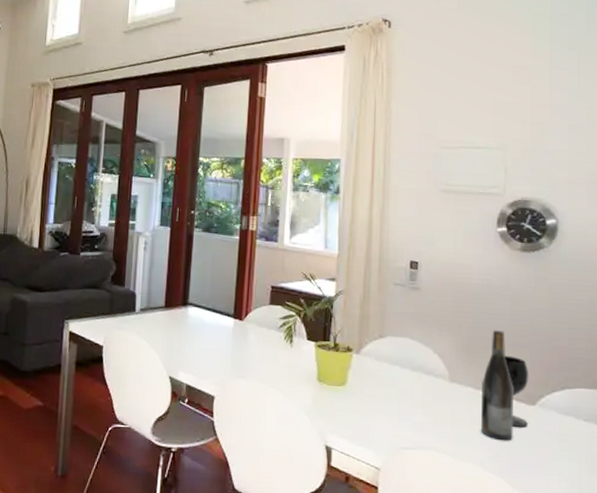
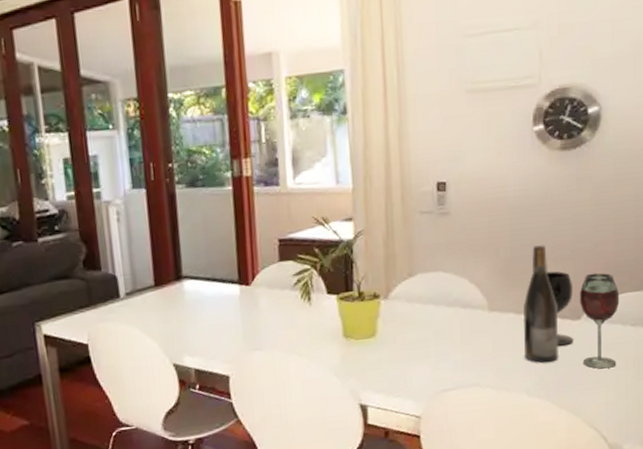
wineglass: none [534,364,573,458] -> present [579,272,620,369]

